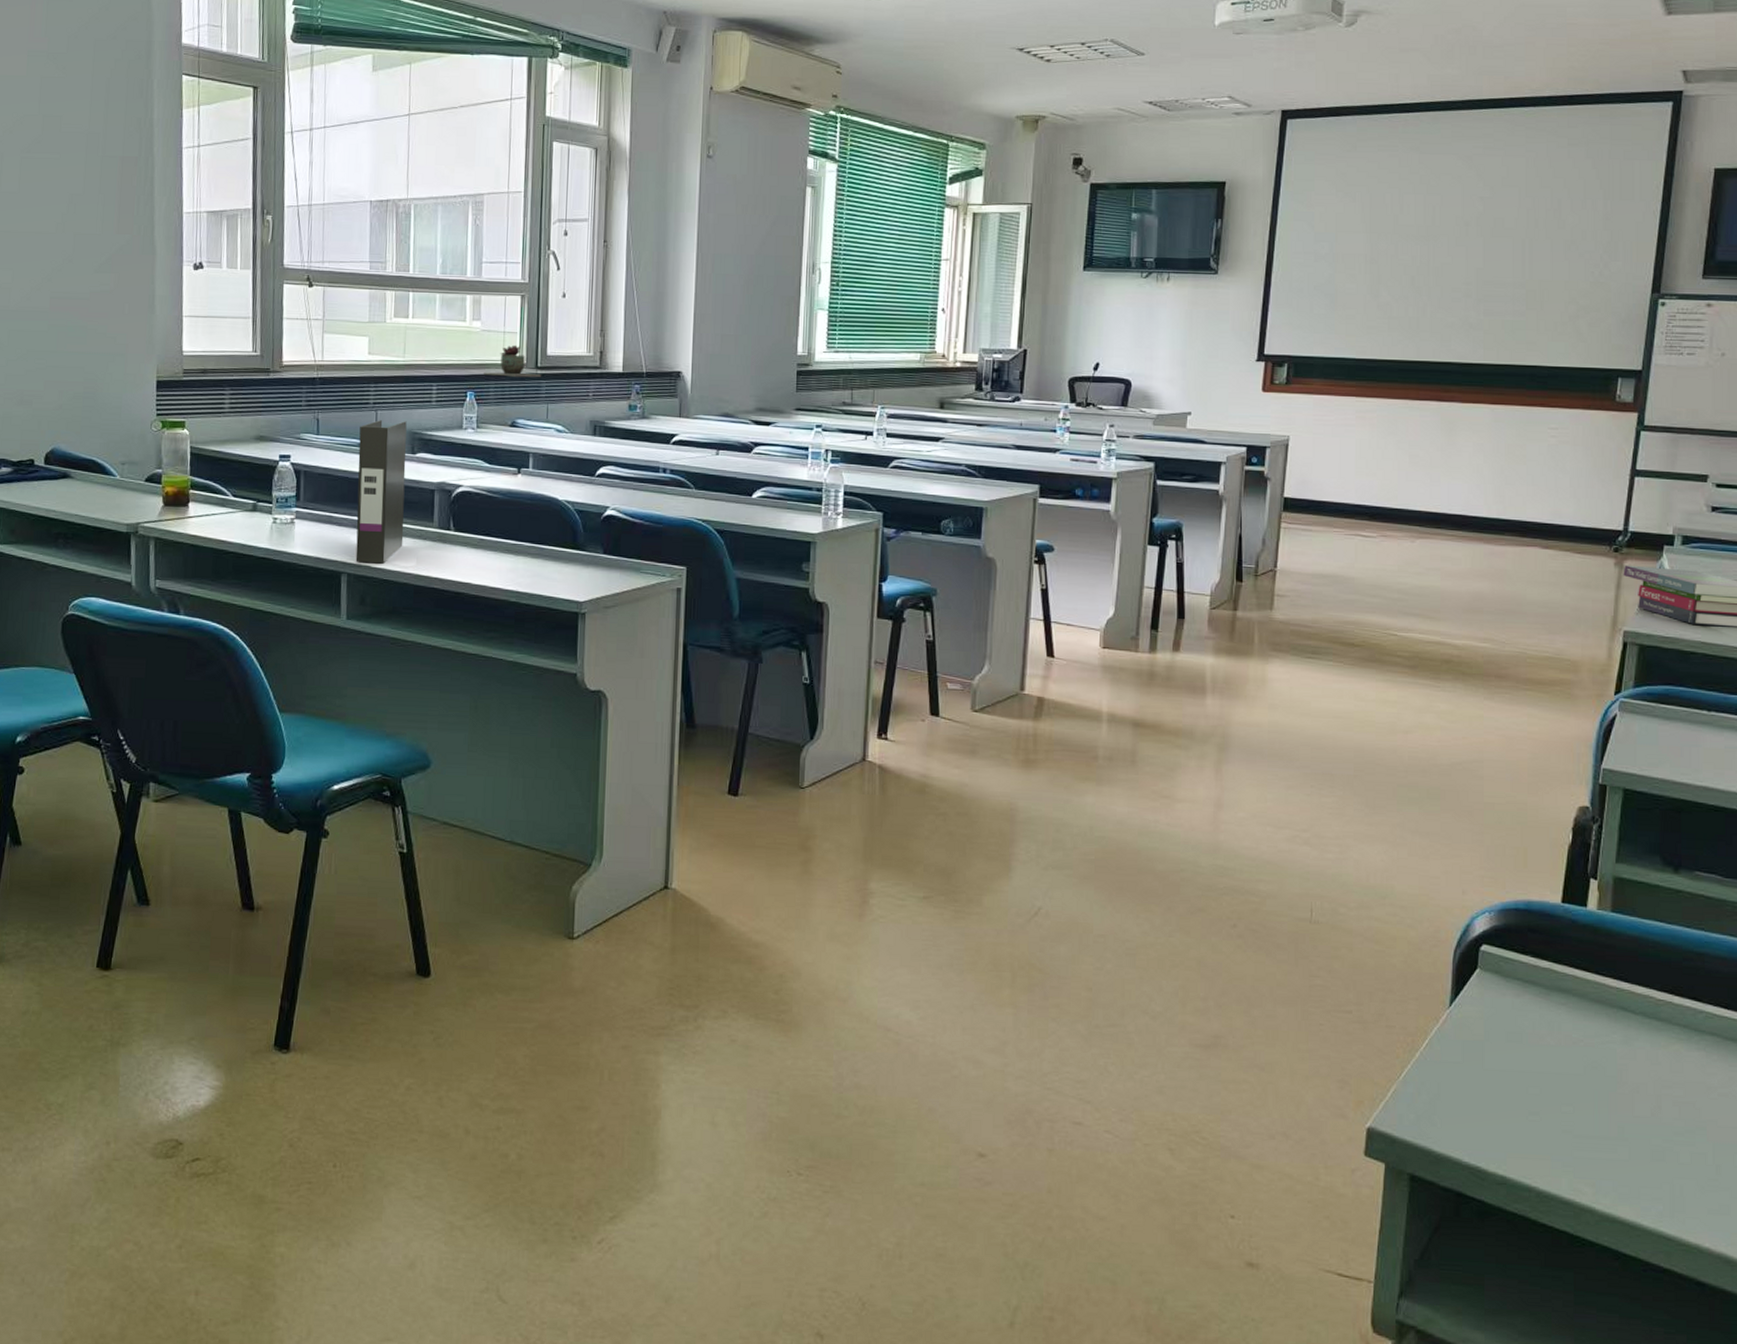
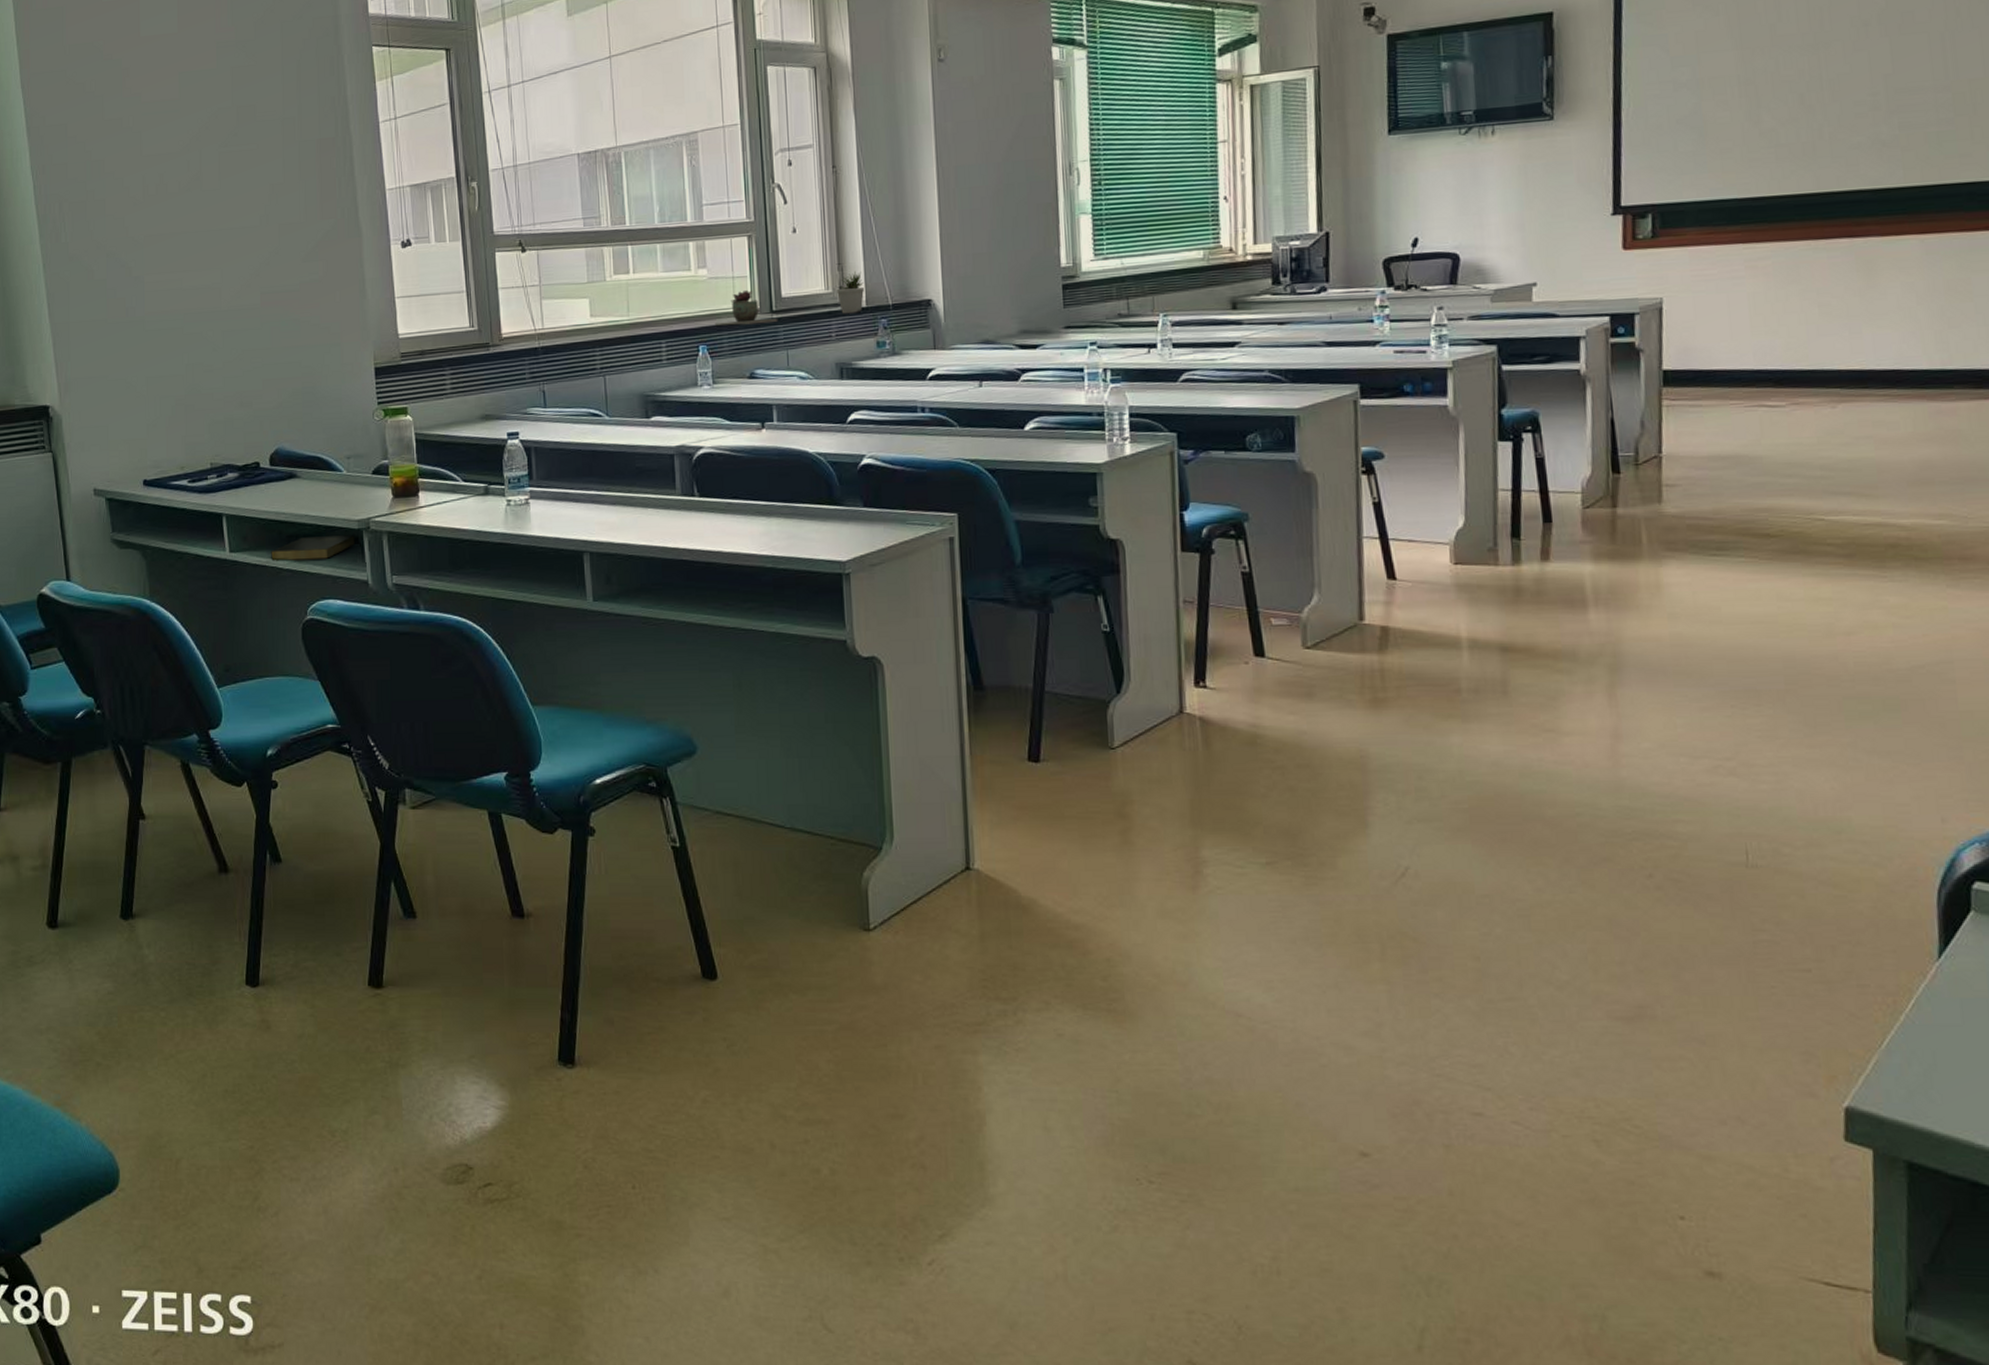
book: none [37,536,122,558] -> present [271,535,355,562]
binder: present [355,420,407,564] -> none [588,384,646,540]
potted plant: none [597,338,622,377] -> present [837,270,864,314]

